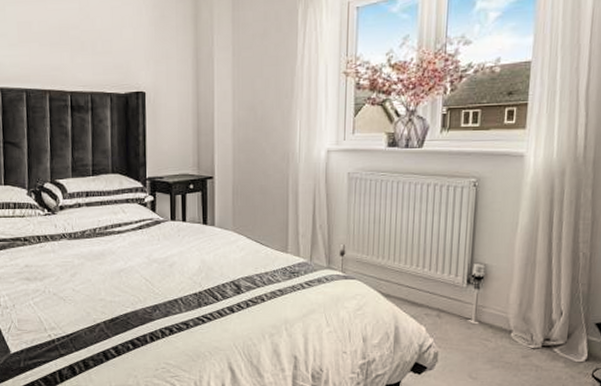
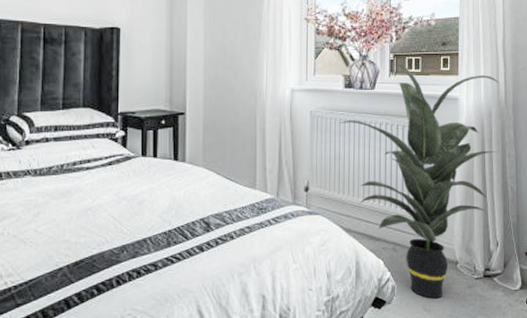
indoor plant: none [379,117,577,367] -> present [338,63,499,299]

